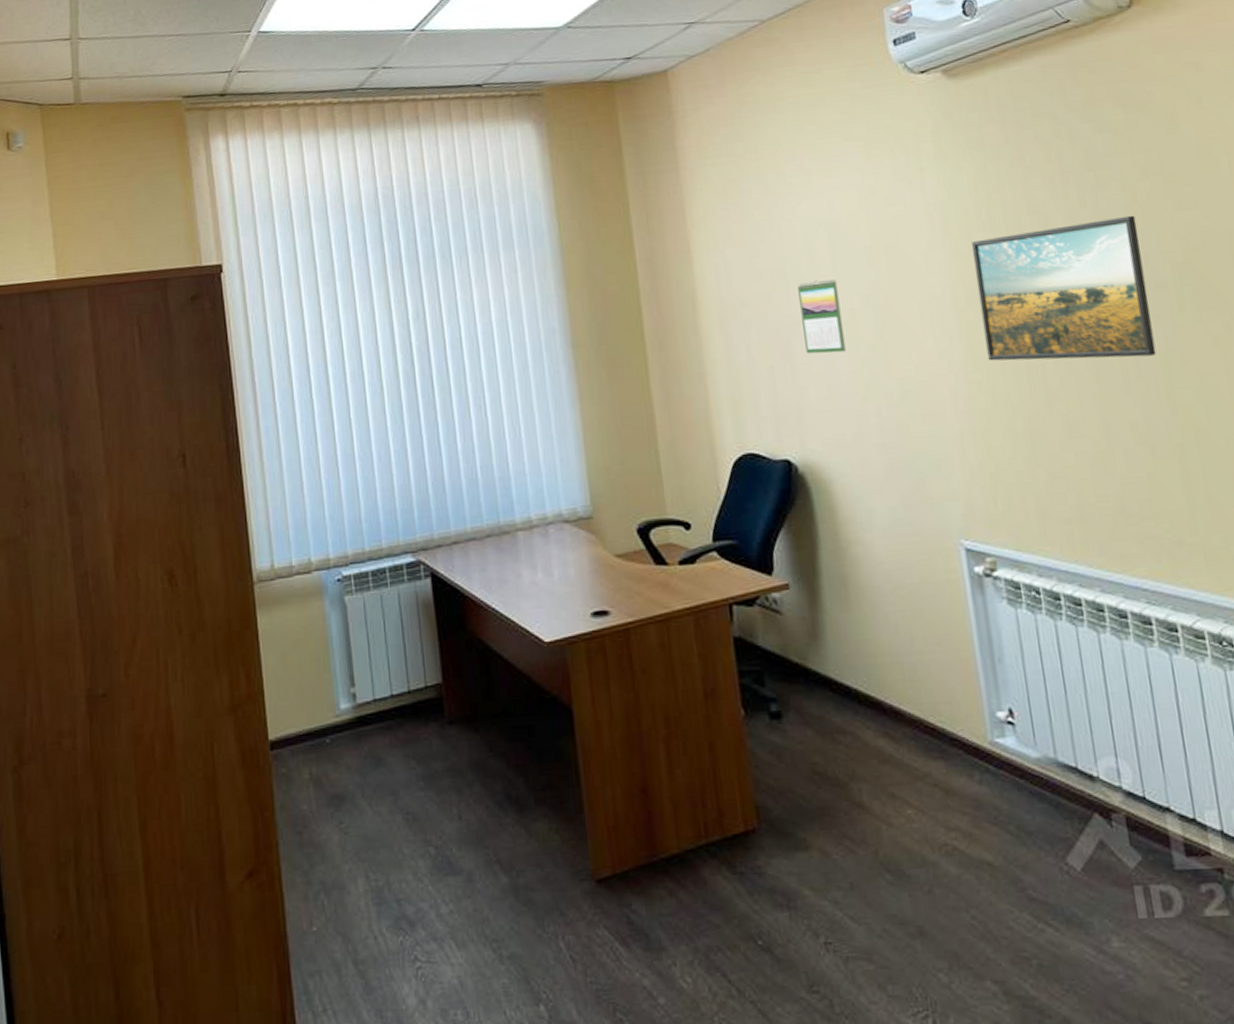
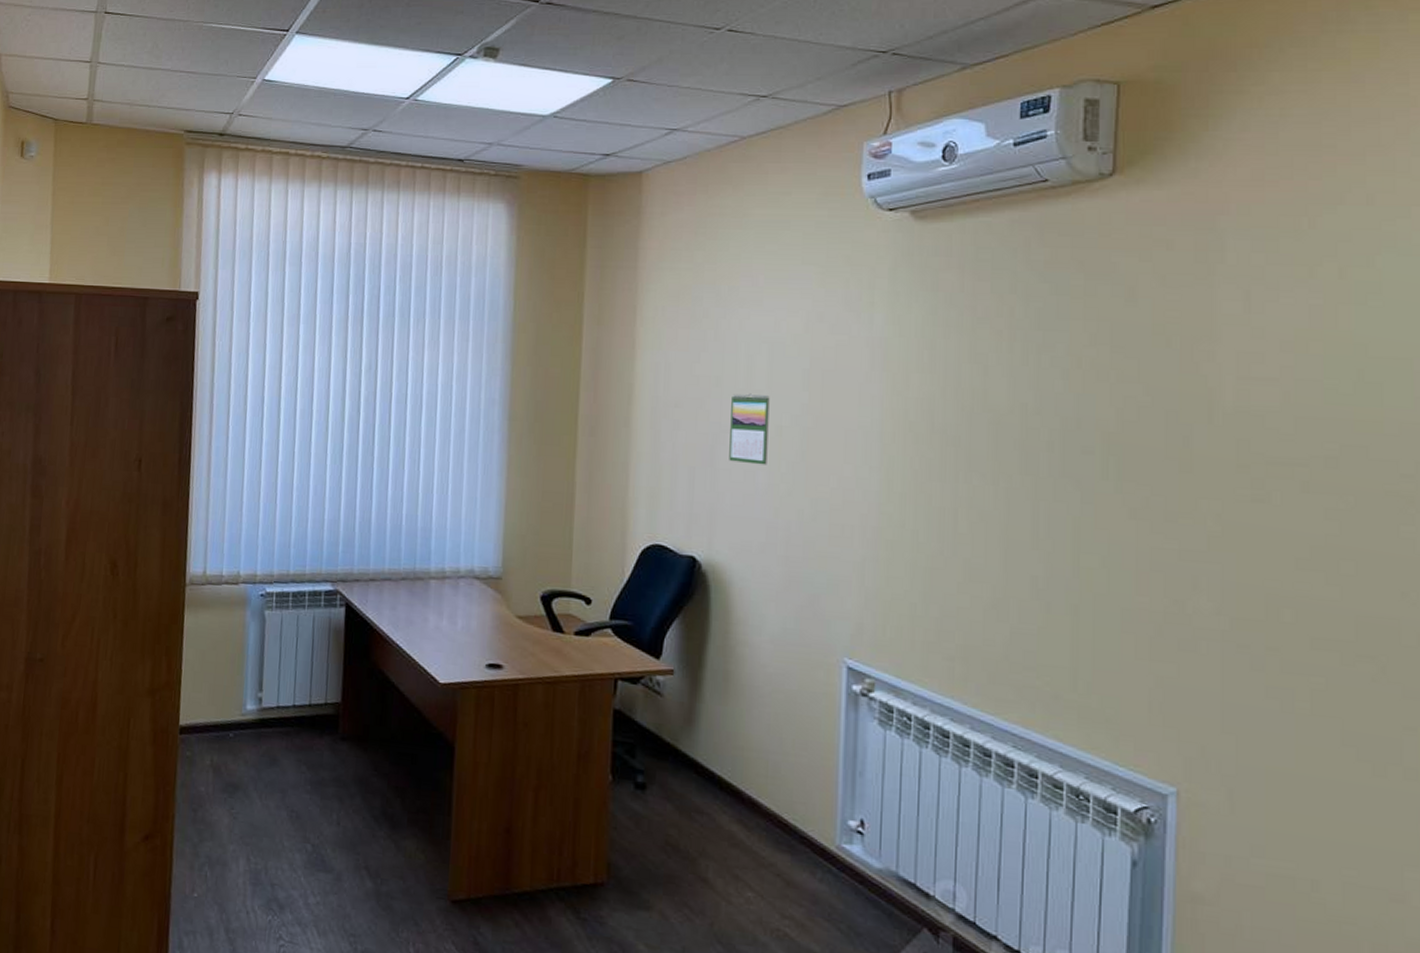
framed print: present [972,215,1157,361] -> none [903,379,1075,517]

